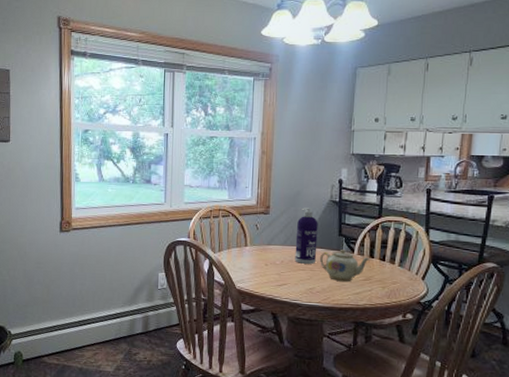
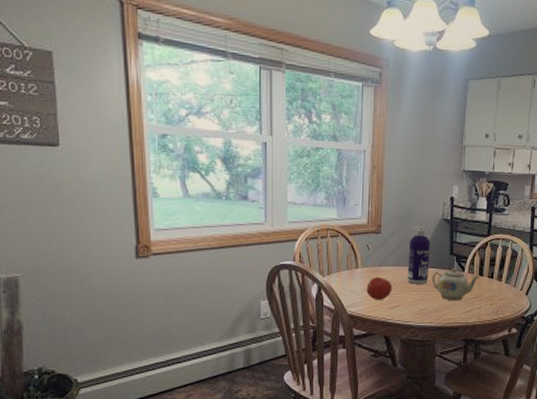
fruit: none [255,255,280,277] -> present [366,276,392,300]

